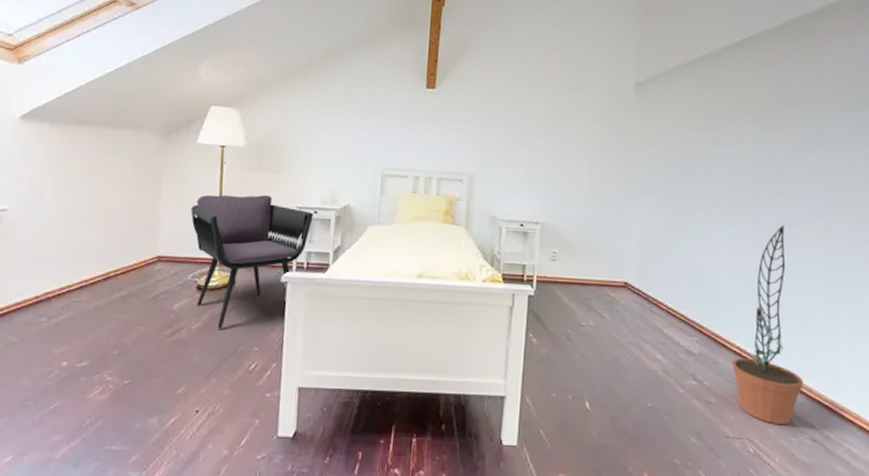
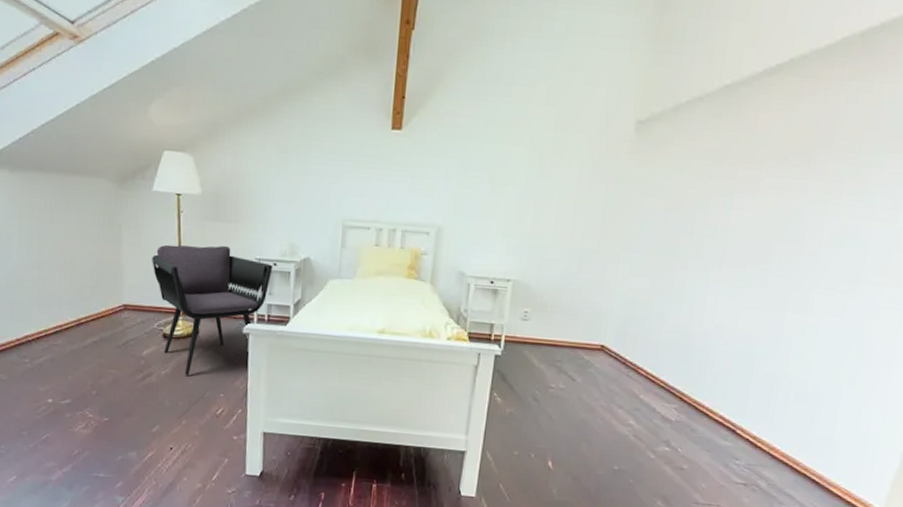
decorative plant: present [732,225,804,426] -> none [711,289,797,496]

